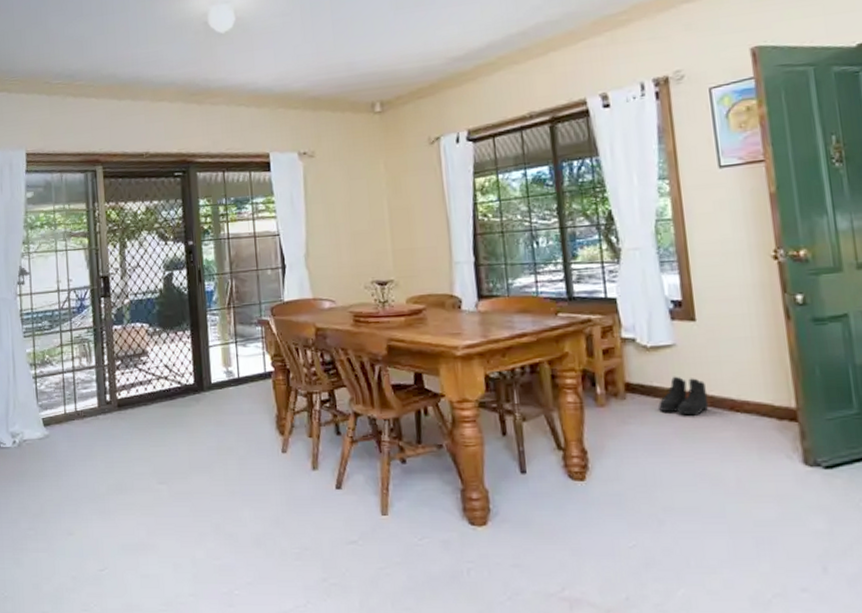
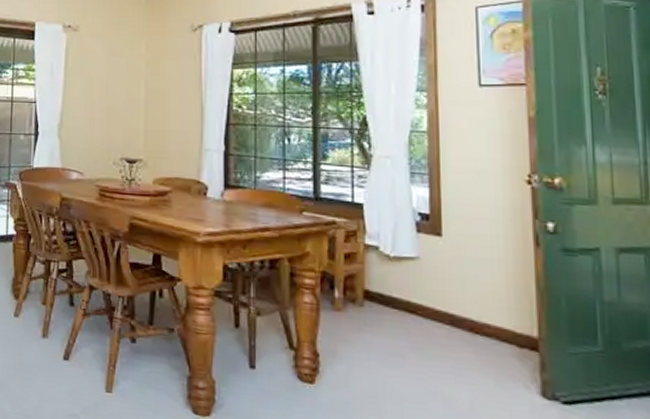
boots: present [658,376,709,416] -> none [396,289,448,332]

